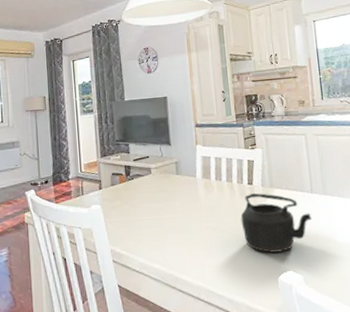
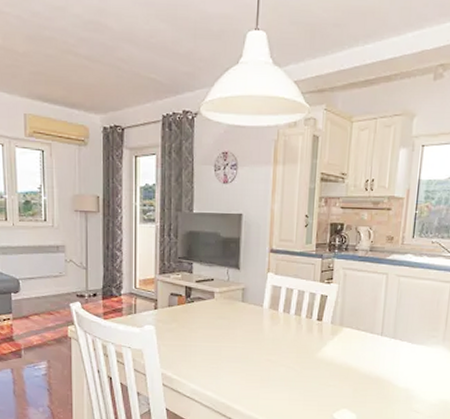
teapot: present [240,193,312,253] -> none [303,330,377,391]

